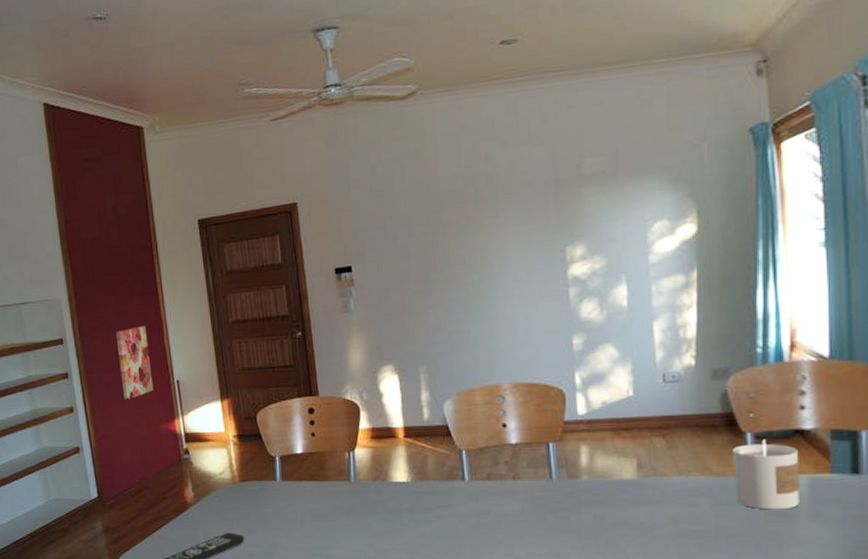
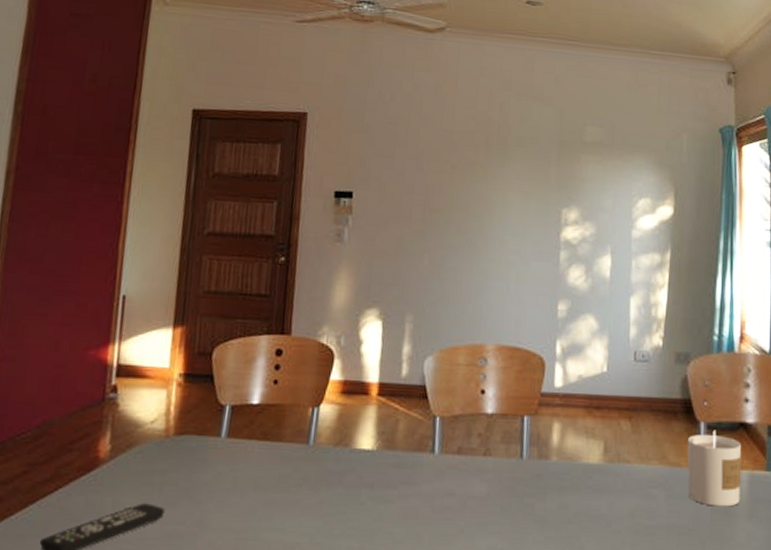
wall art: present [115,326,154,401] -> none [47,221,99,314]

